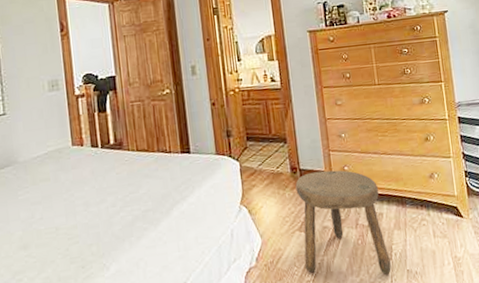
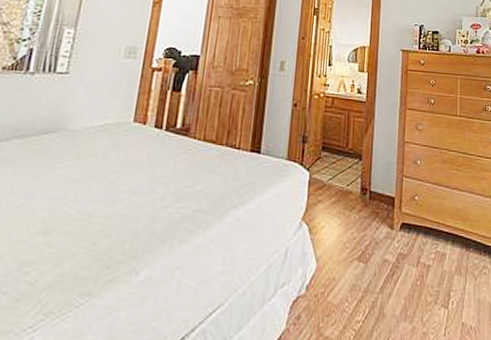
stool: present [295,170,391,276] -> none [357,196,447,326]

